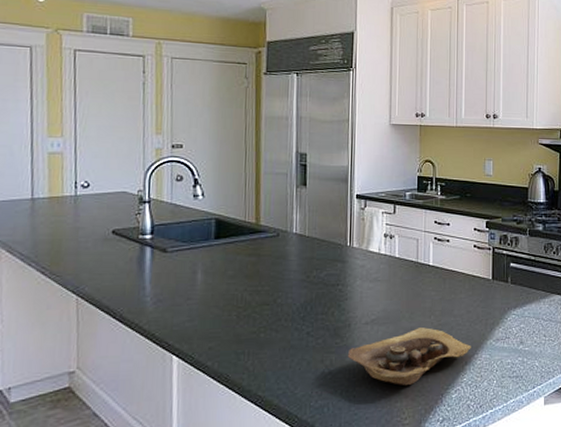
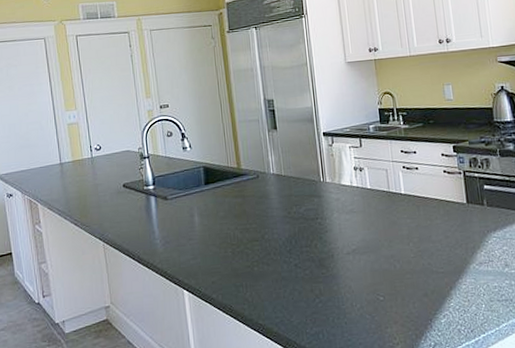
bowl: present [347,327,471,385] -> none [334,254,454,312]

